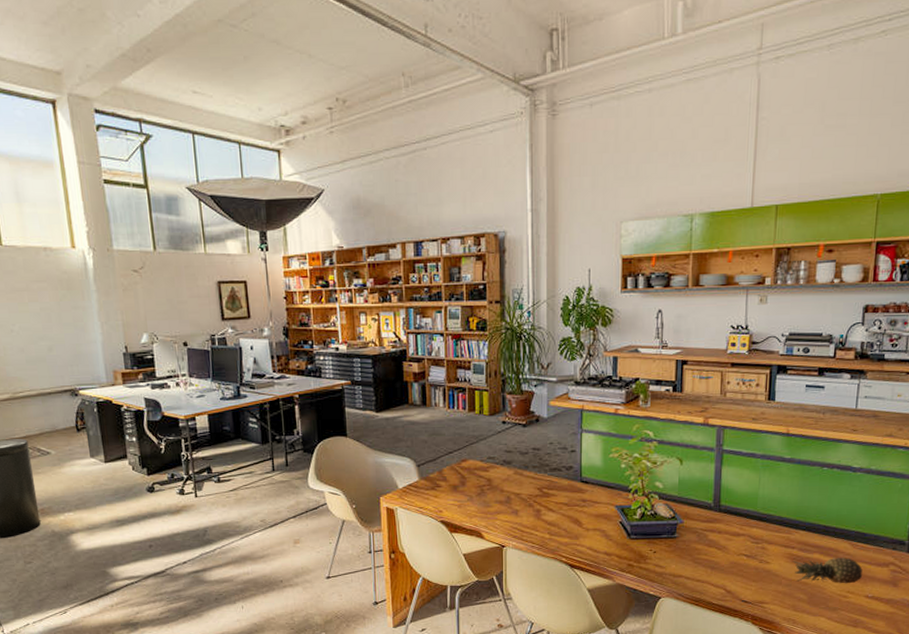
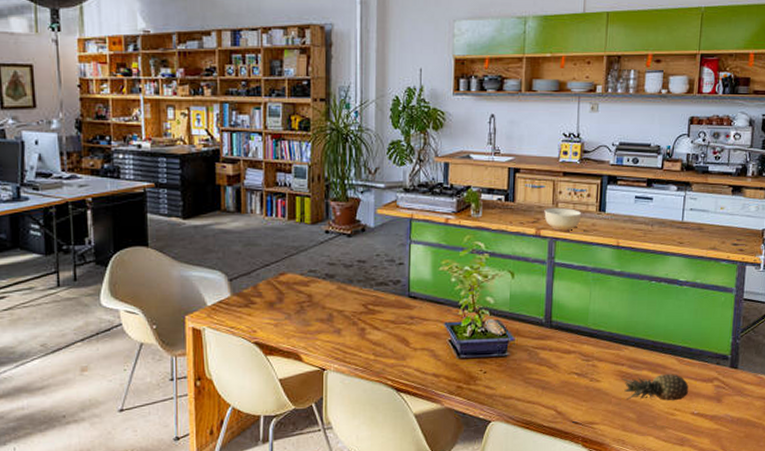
bowl: none [712,397,751,420] -> present [544,207,582,231]

